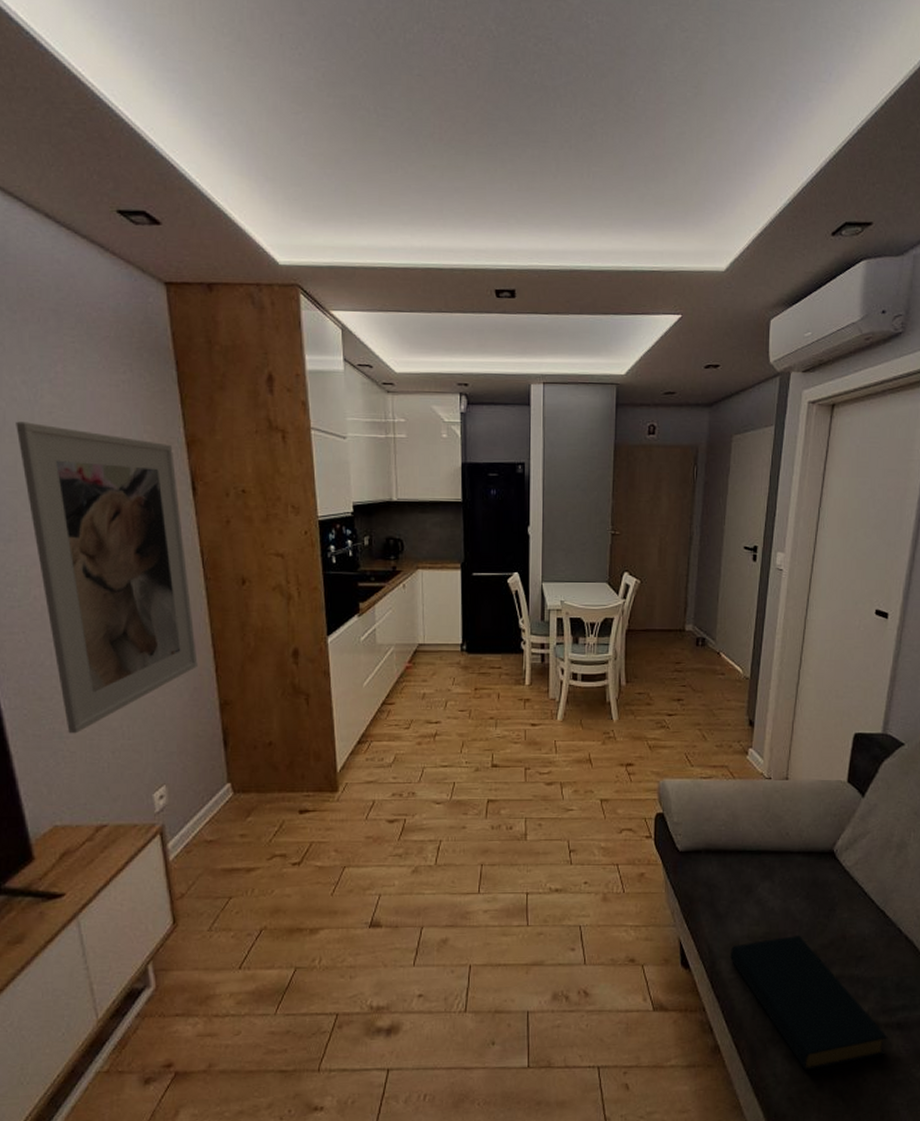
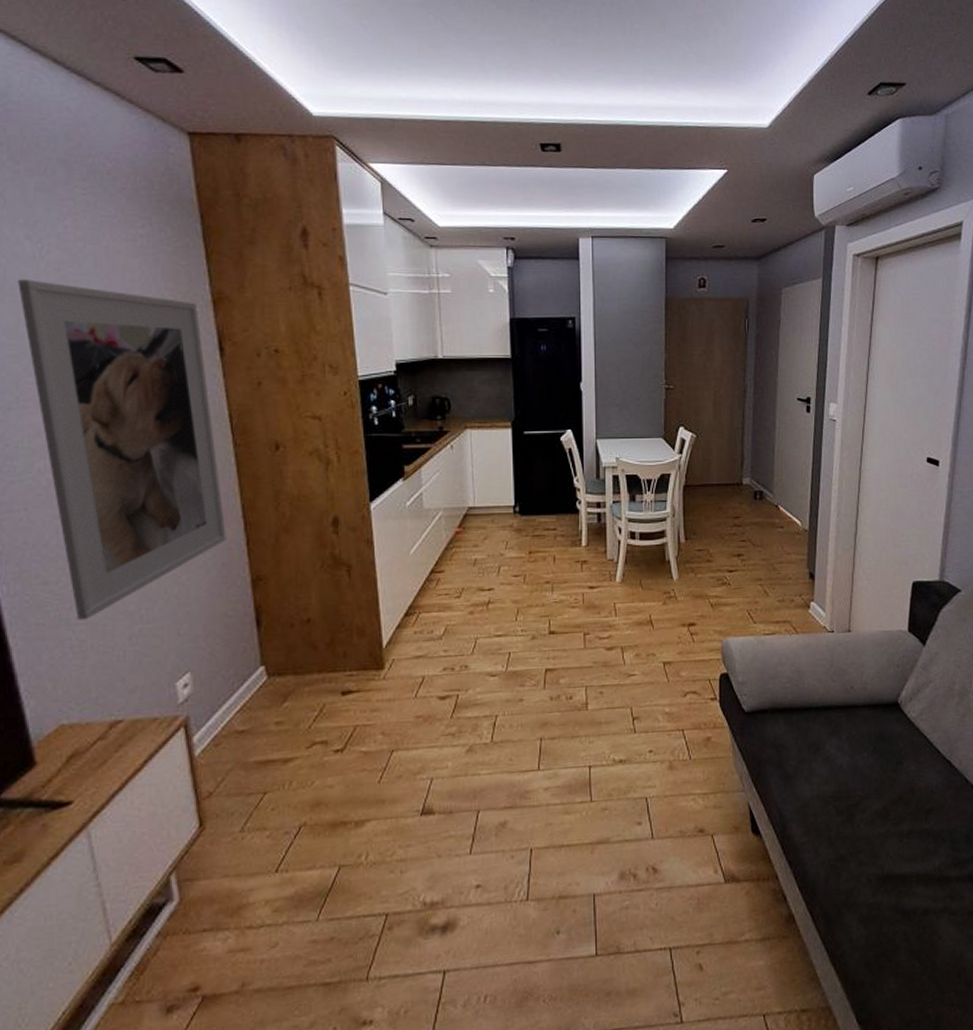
hardback book: present [729,935,888,1071] -> none [800,791,960,934]

